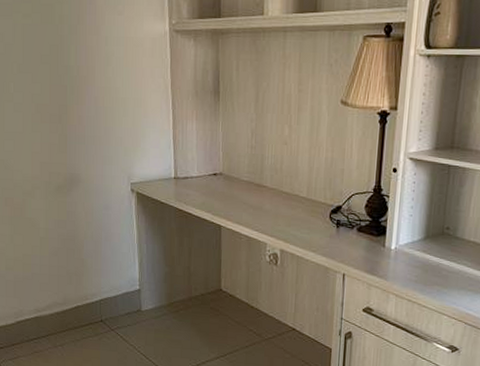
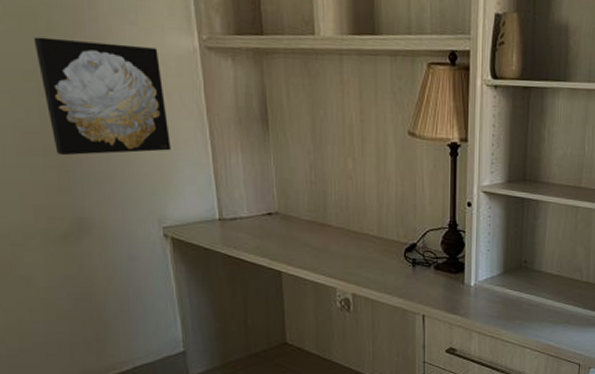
wall art: none [50,28,142,123] -> present [33,36,171,156]

